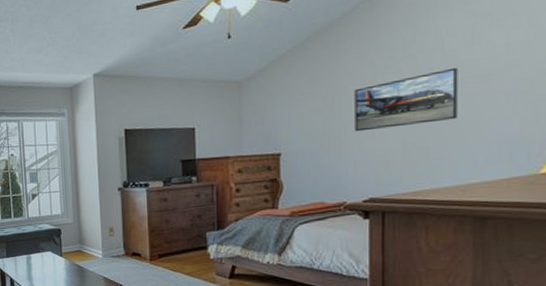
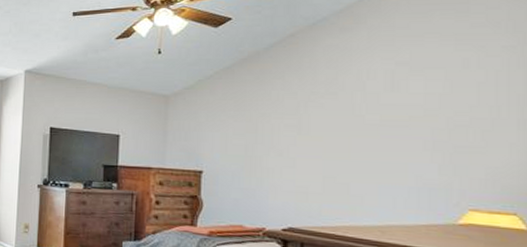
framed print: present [354,67,458,132] -> none [276,109,378,160]

